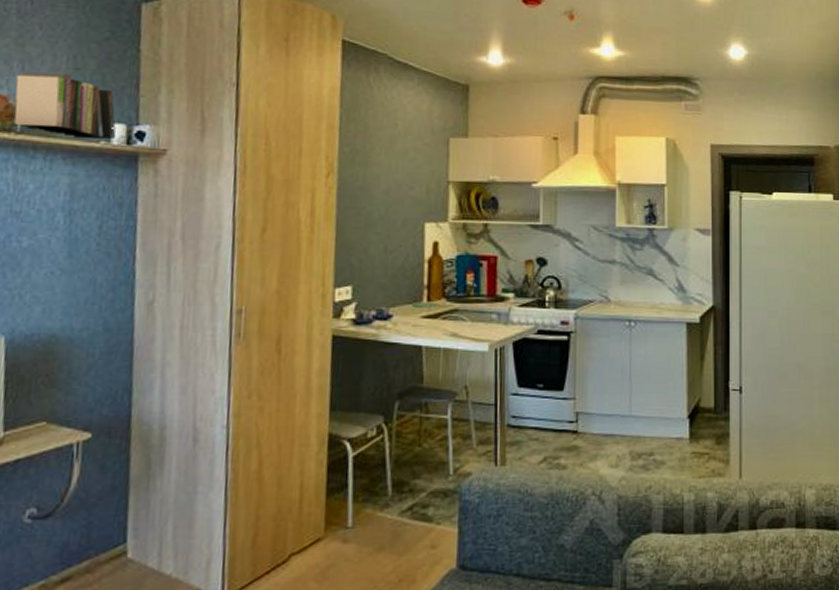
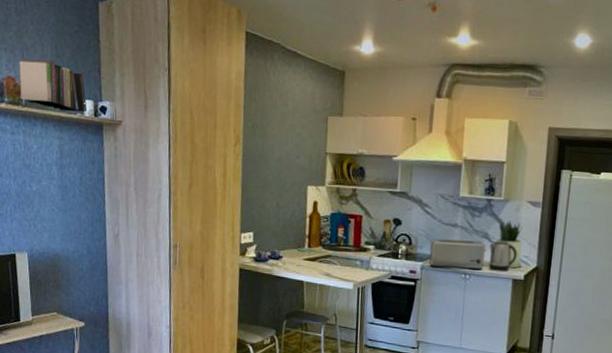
toaster: none [583,278,652,317] -> present [428,238,486,271]
kettle: none [656,277,689,315] -> present [488,240,518,273]
planter: none [662,253,696,310] -> present [495,221,522,269]

